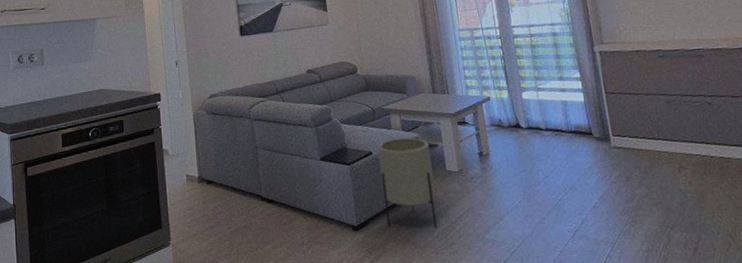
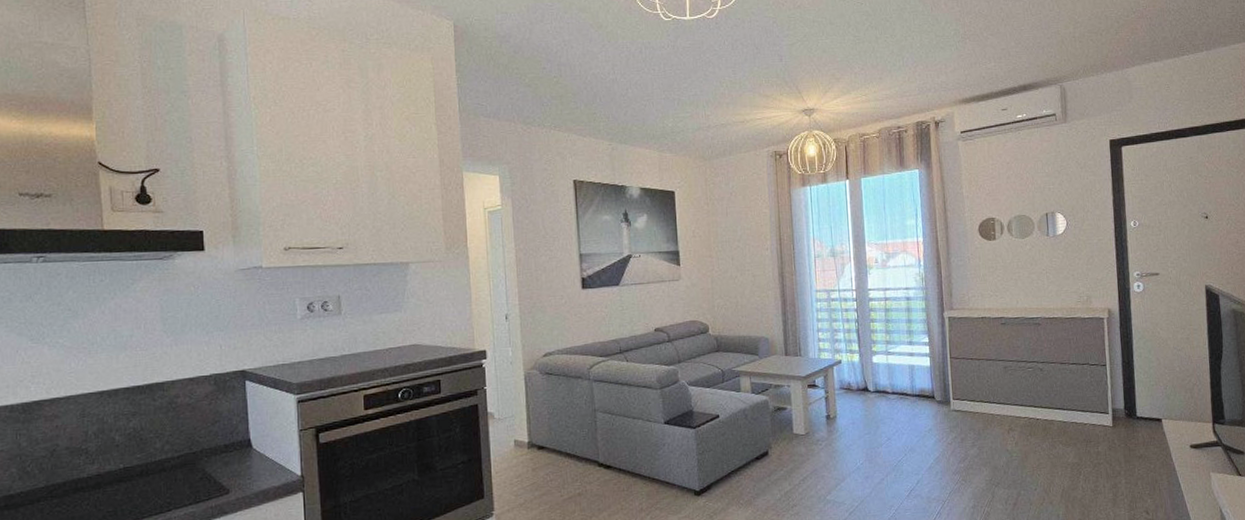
planter: present [377,137,437,229] -> none [725,400,781,491]

